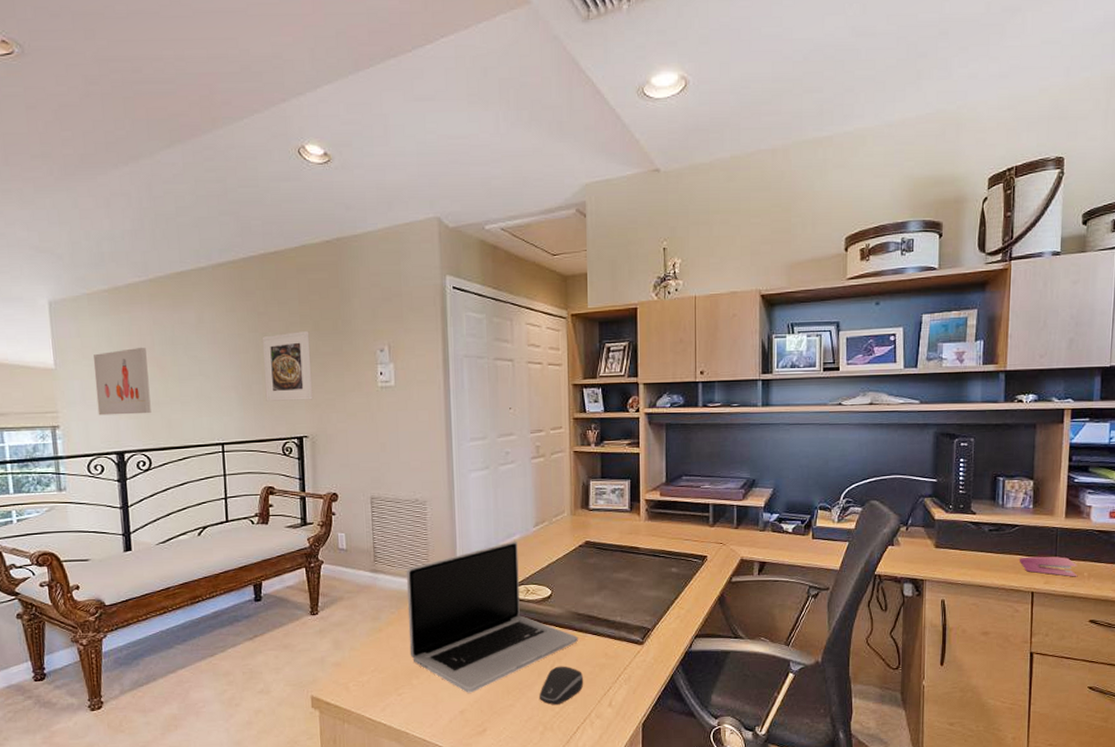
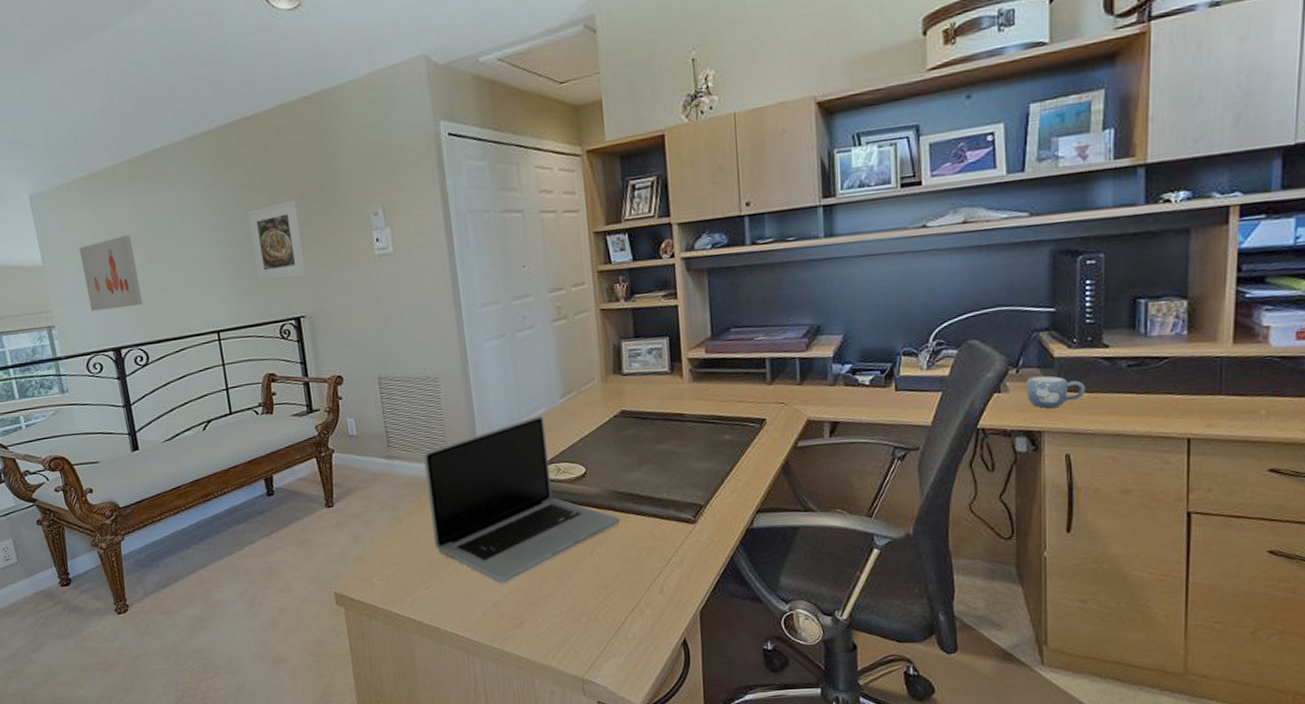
computer mouse: present [539,666,584,706] -> none [580,550,630,594]
mug: none [913,534,958,561] -> present [1026,375,1086,409]
stapler: present [1019,556,1077,577] -> none [1169,392,1251,417]

